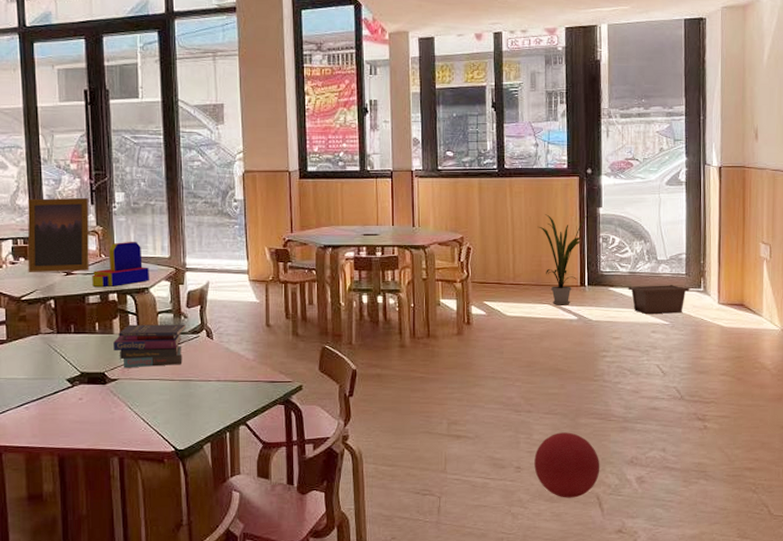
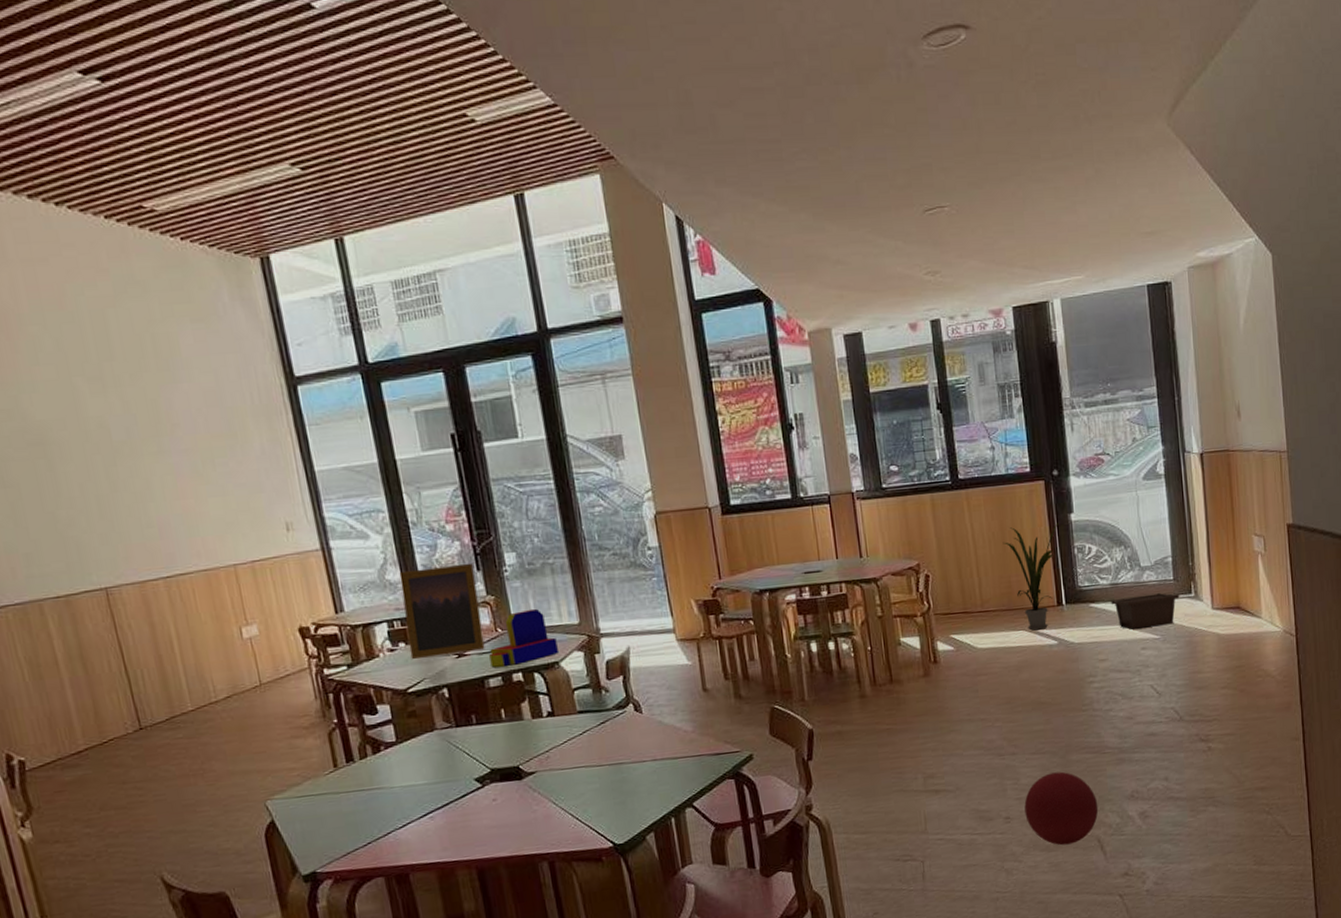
books: present [113,324,186,368] -> none [525,699,609,759]

